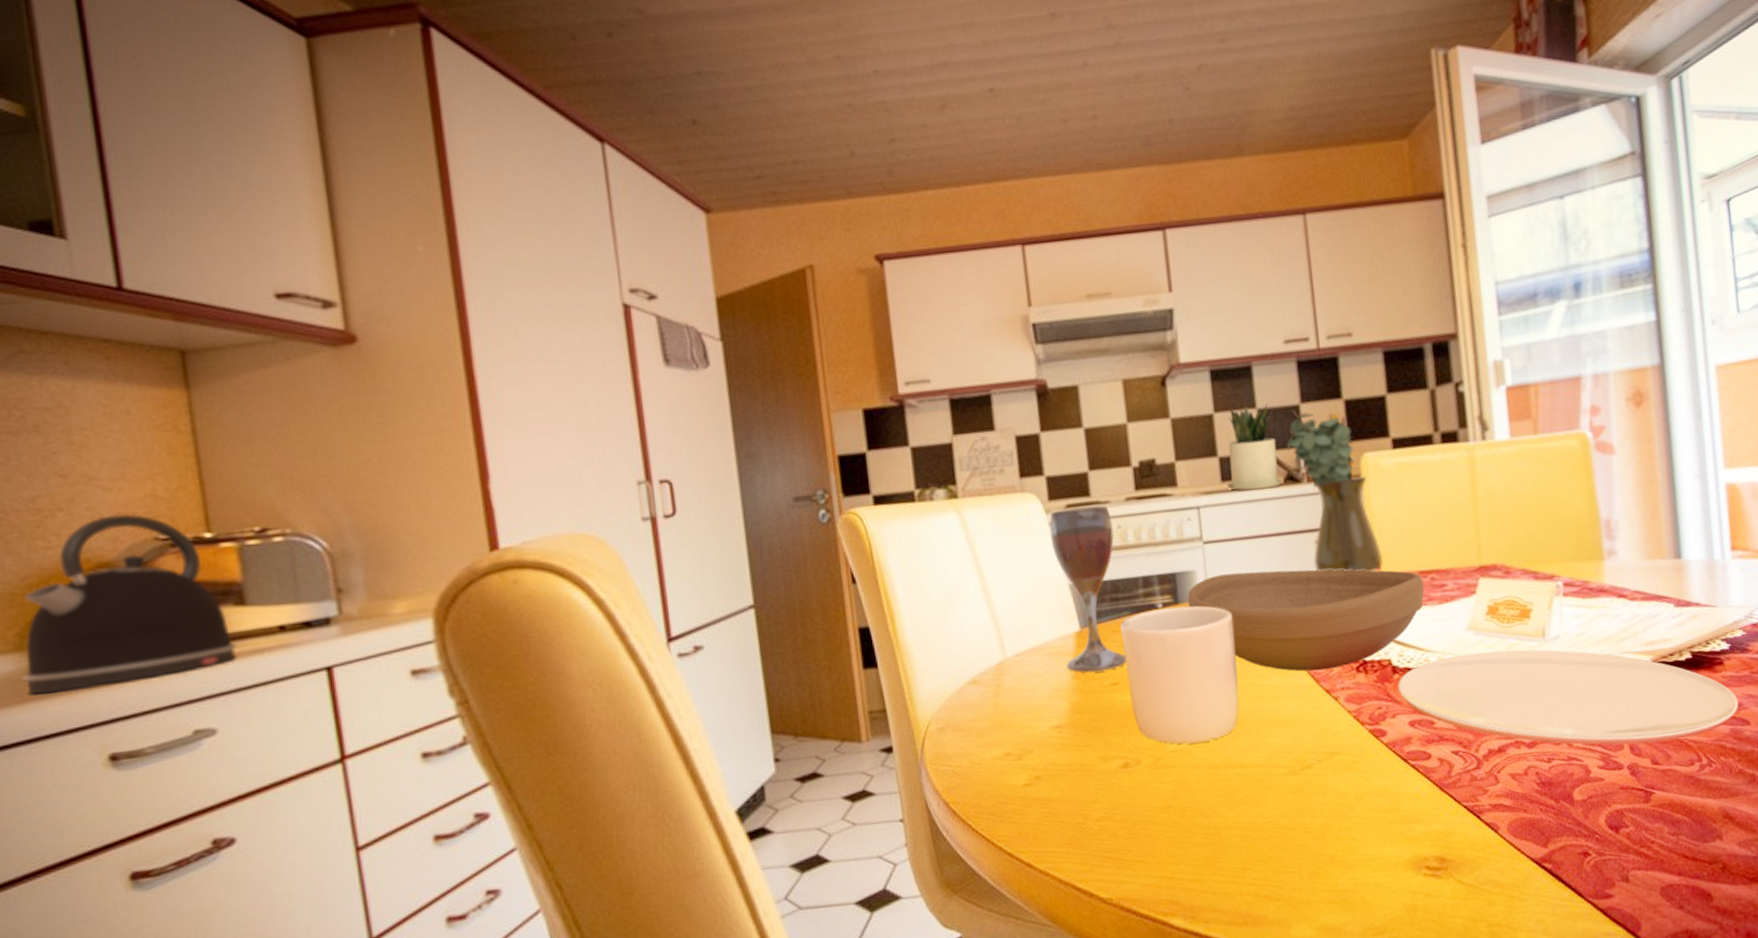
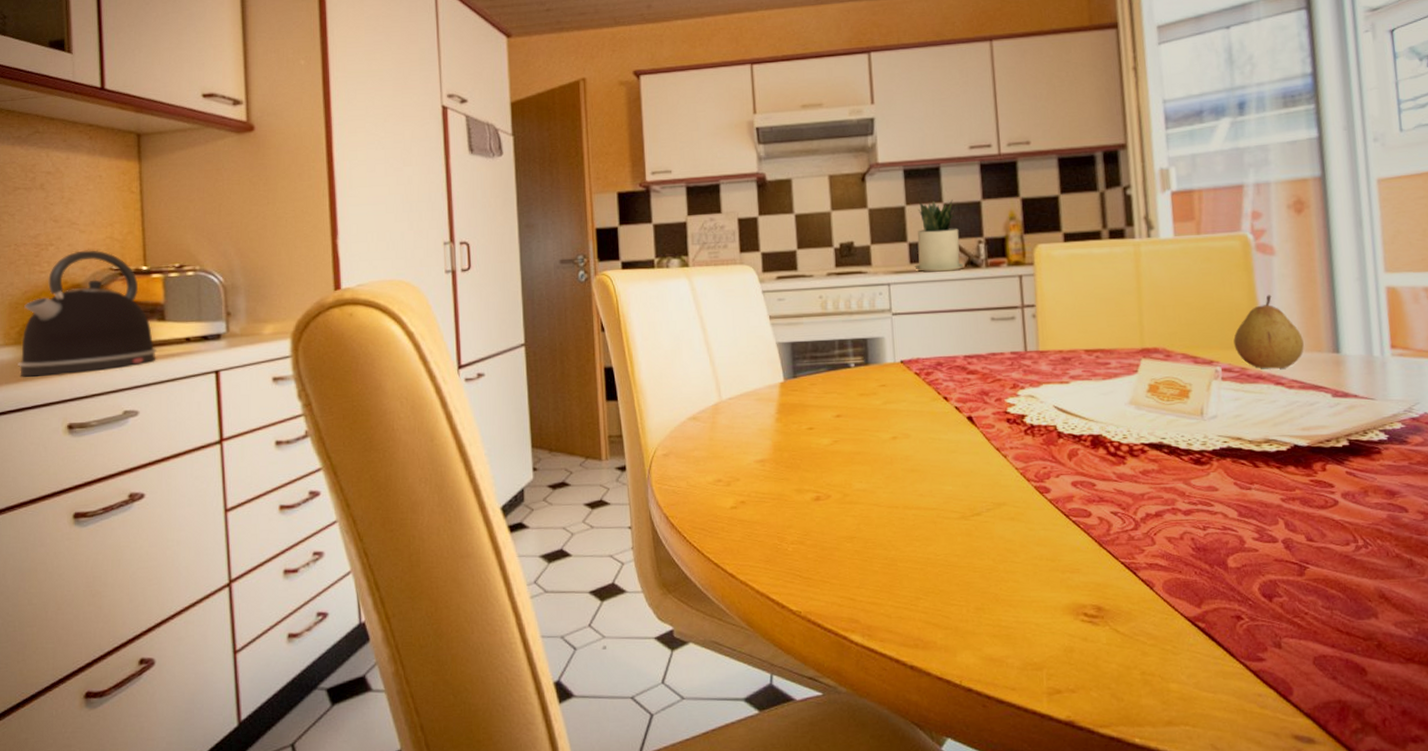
cup: present [1049,505,1127,673] -> none [762,279,822,418]
mug: present [1120,605,1240,745] -> none [818,367,918,485]
bowl: present [1187,569,1424,672] -> none [876,341,1089,431]
vase: present [1286,410,1384,572] -> none [968,205,1053,348]
plate: present [1398,650,1739,745] -> none [1062,425,1397,521]
fruit: none [1574,498,1646,581] -> present [1233,295,1304,369]

